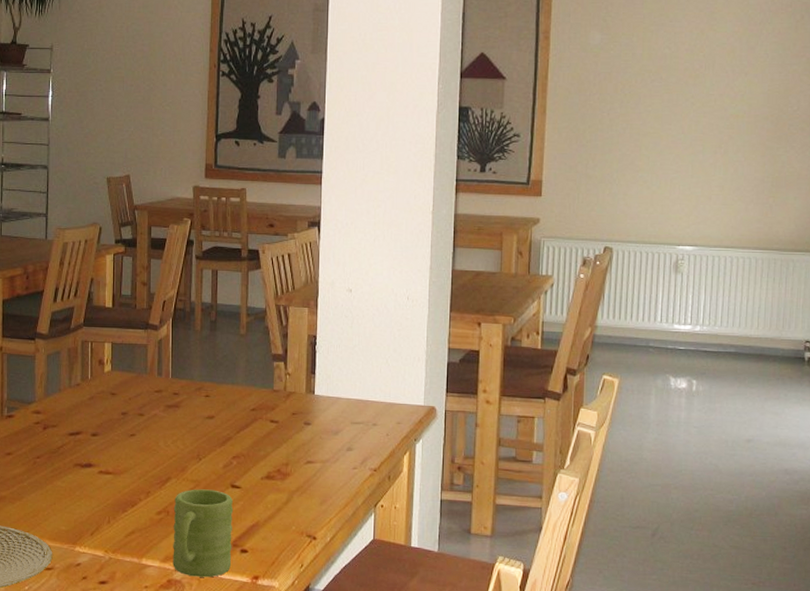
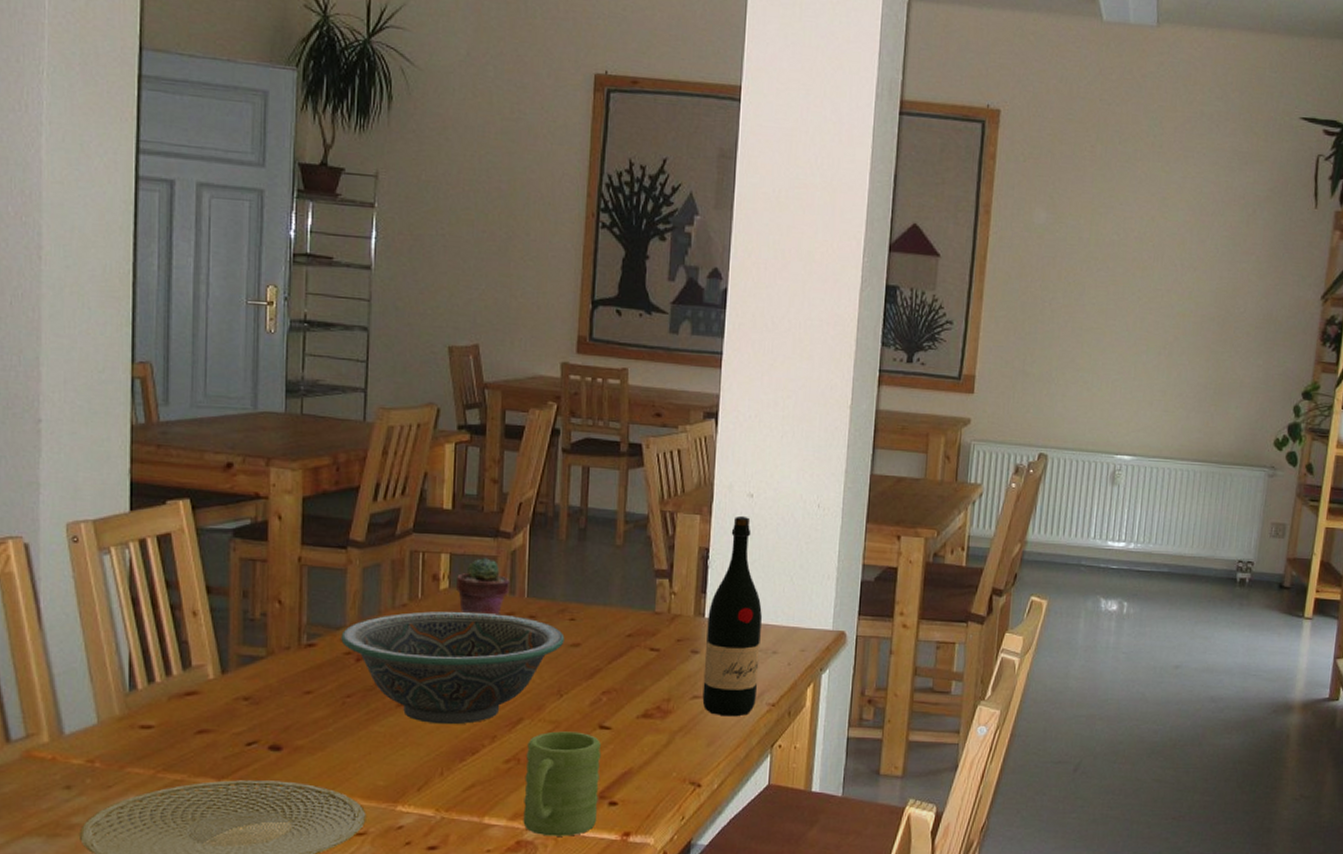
decorative bowl: none [32,389,202,482] -> present [341,611,565,725]
potted succulent: none [117,346,158,393] -> present [456,558,511,615]
wine bottle: none [315,308,364,480] -> present [702,515,763,717]

